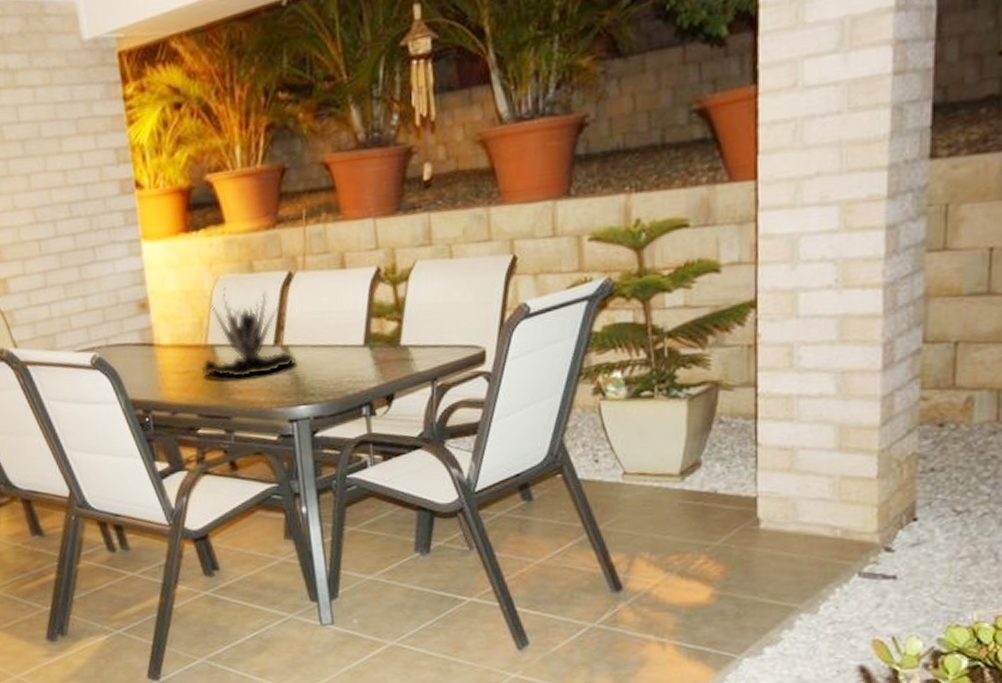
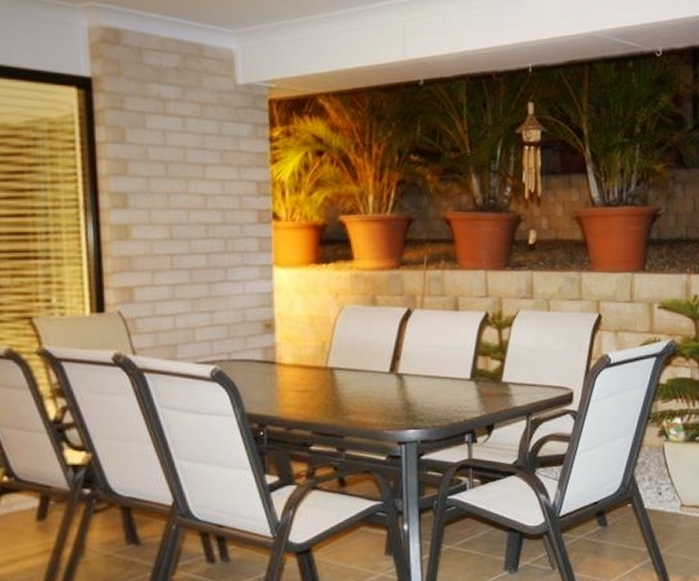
plant: present [202,288,296,379] -> none [320,317,408,401]

